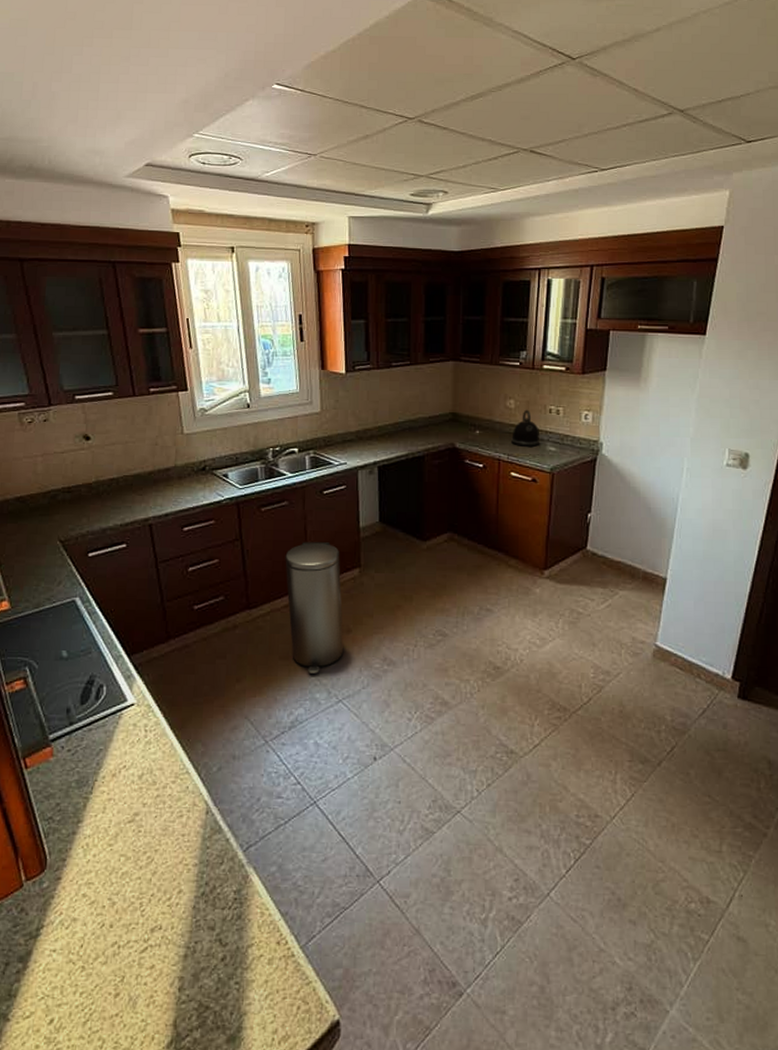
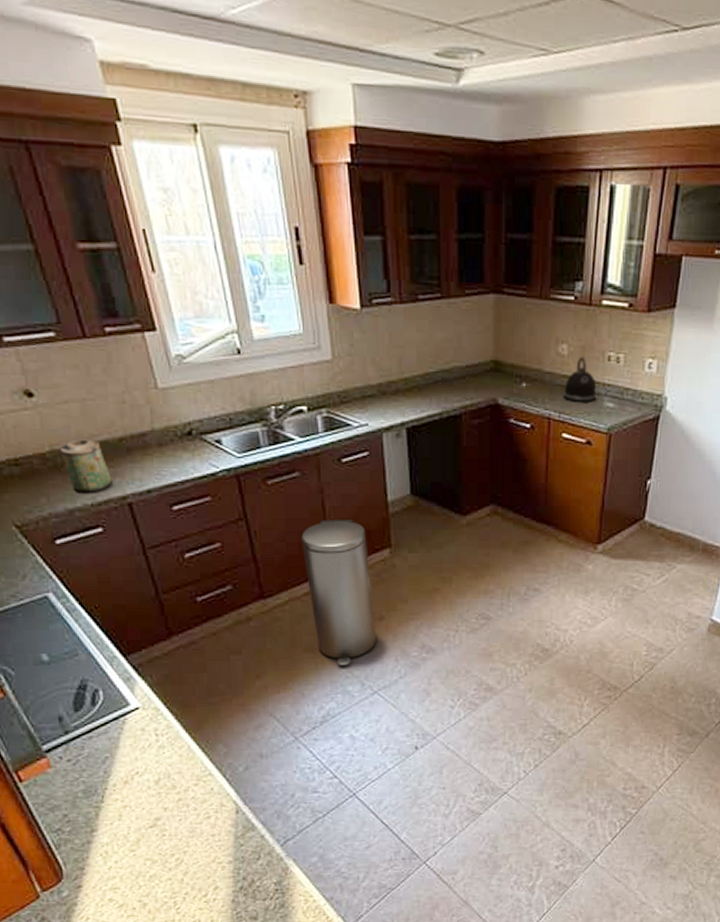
canister: none [102,472,139,515] -> present [59,439,112,492]

